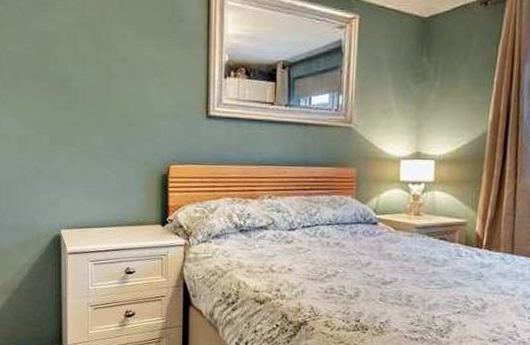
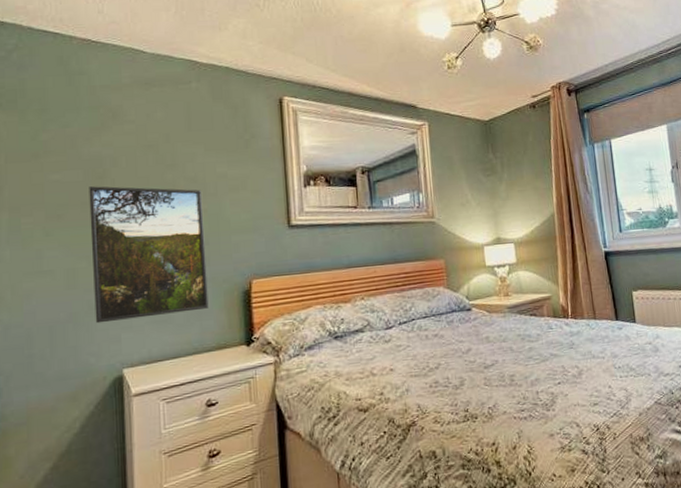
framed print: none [36,60,131,187] -> present [89,186,209,324]

